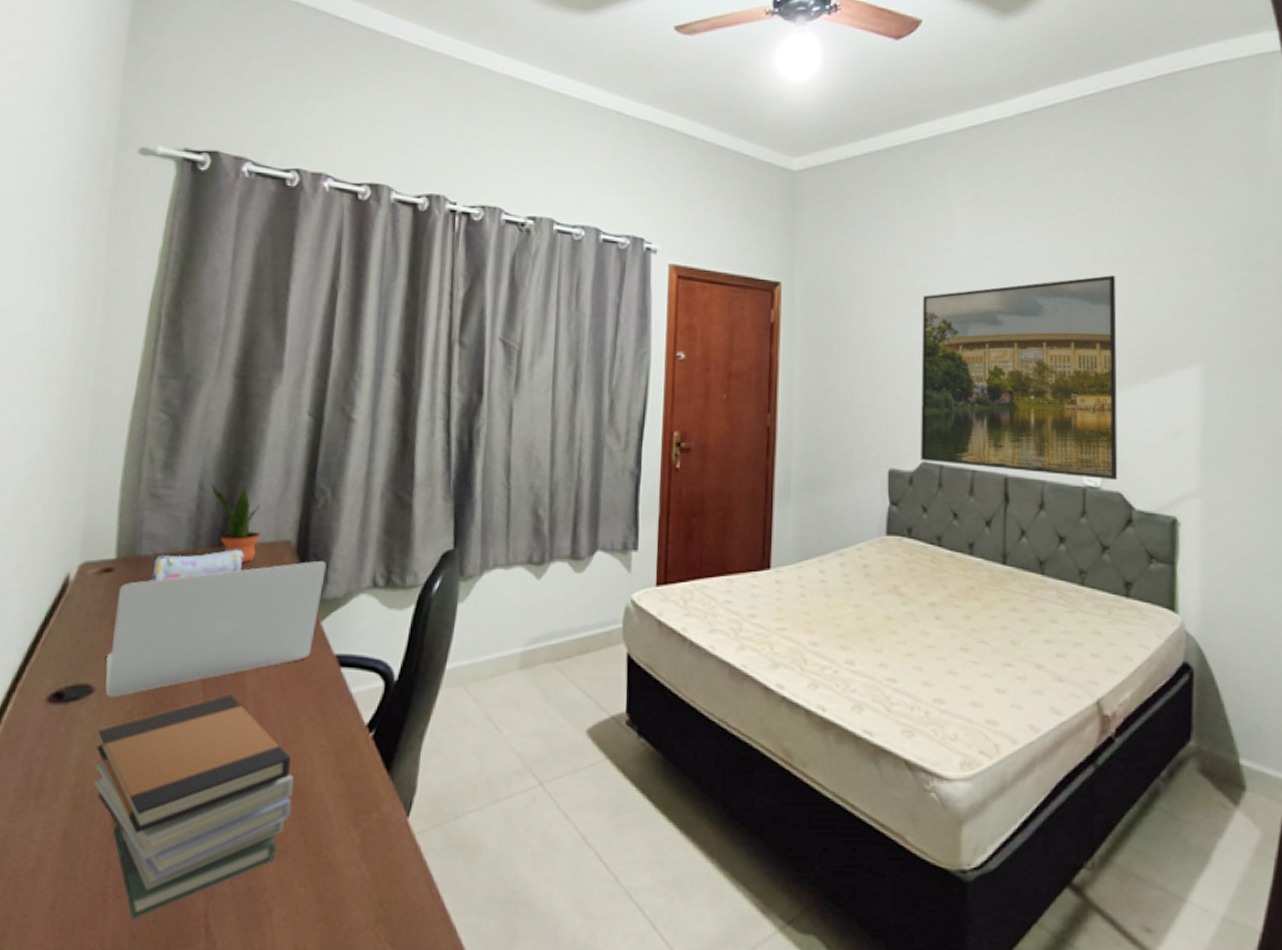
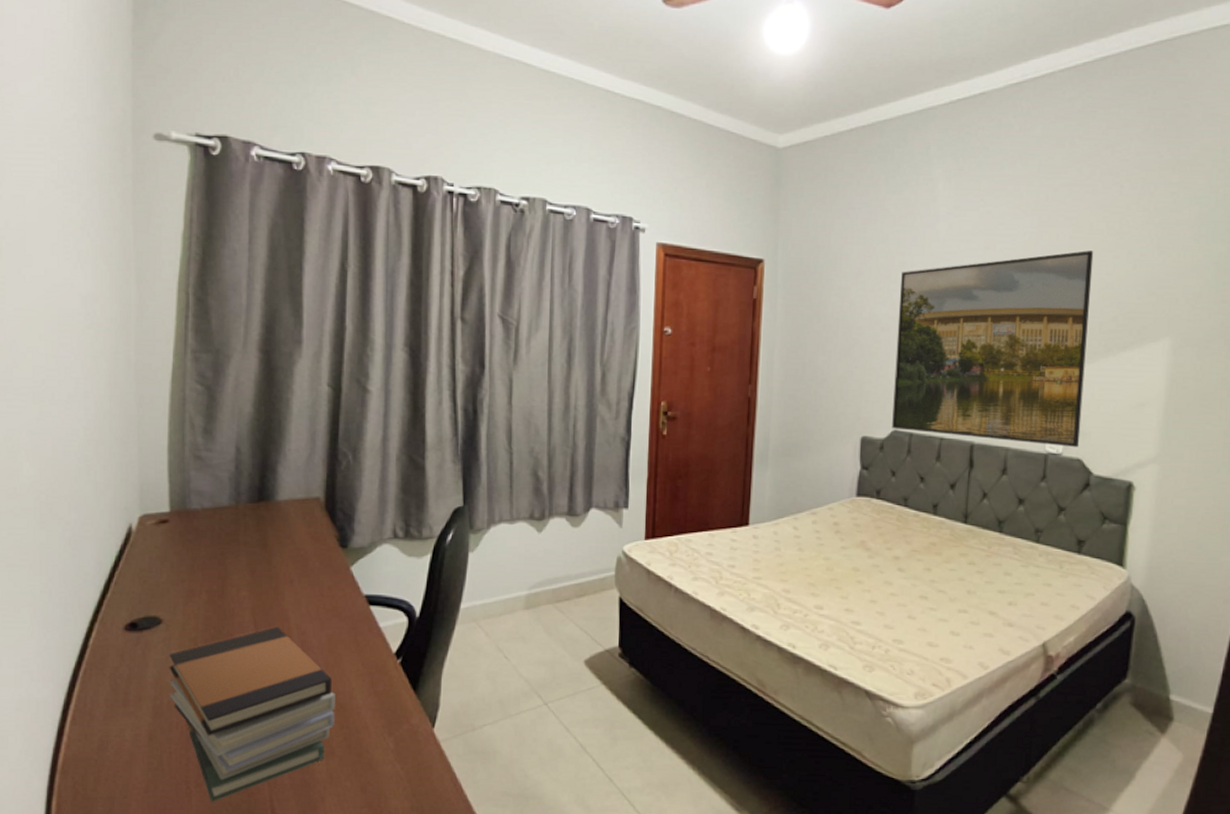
laptop: present [105,560,326,697] -> none [170,515,352,628]
pencil case: present [150,549,244,582] -> none [201,504,280,532]
potted plant: present [211,482,261,564] -> none [246,446,294,517]

